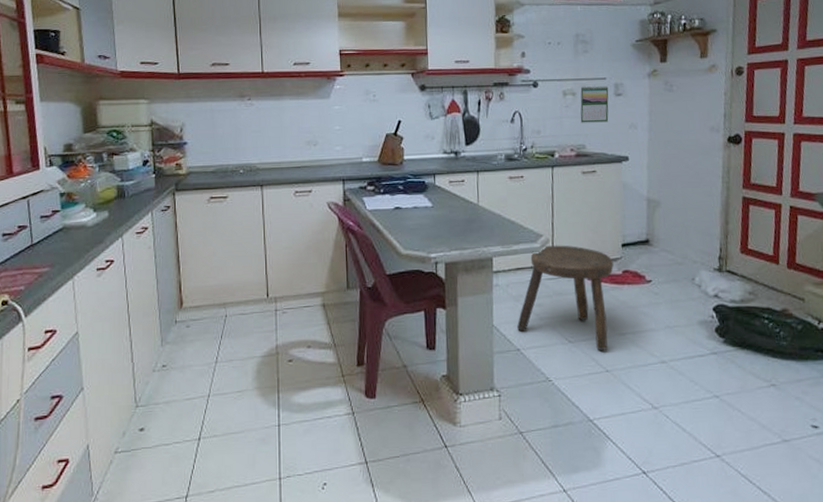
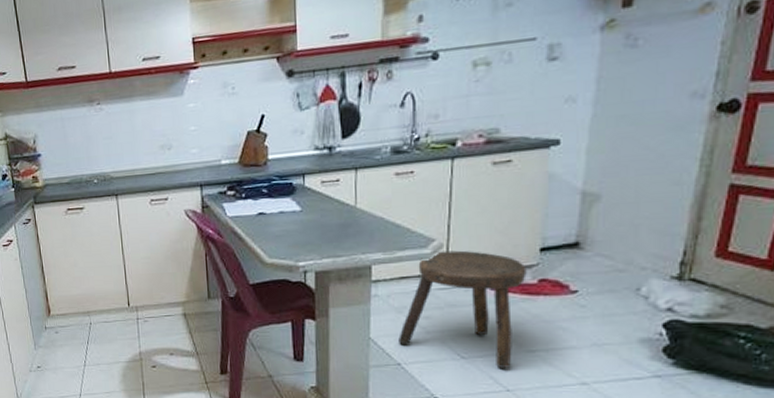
calendar: present [580,86,609,123] -> none [494,48,539,101]

